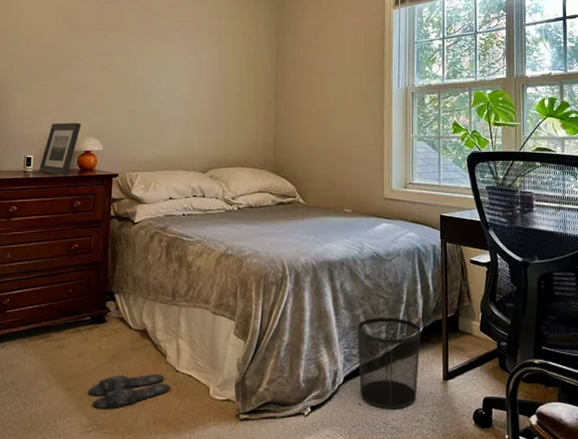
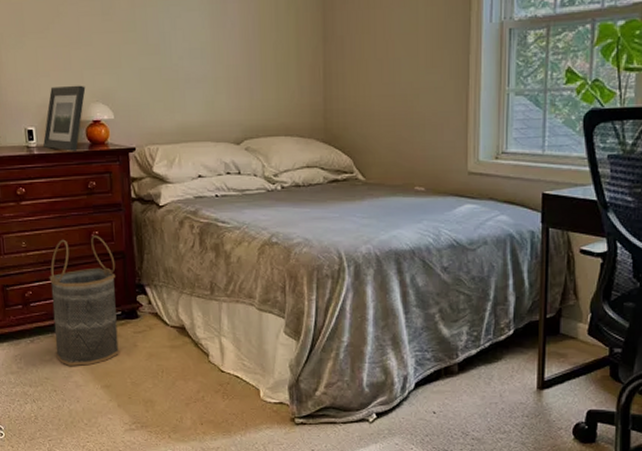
basket: none [23,247,90,370] -> present [49,234,120,366]
slippers: present [89,374,170,409] -> none [128,374,216,408]
waste bin: present [357,317,421,410] -> none [432,317,512,420]

